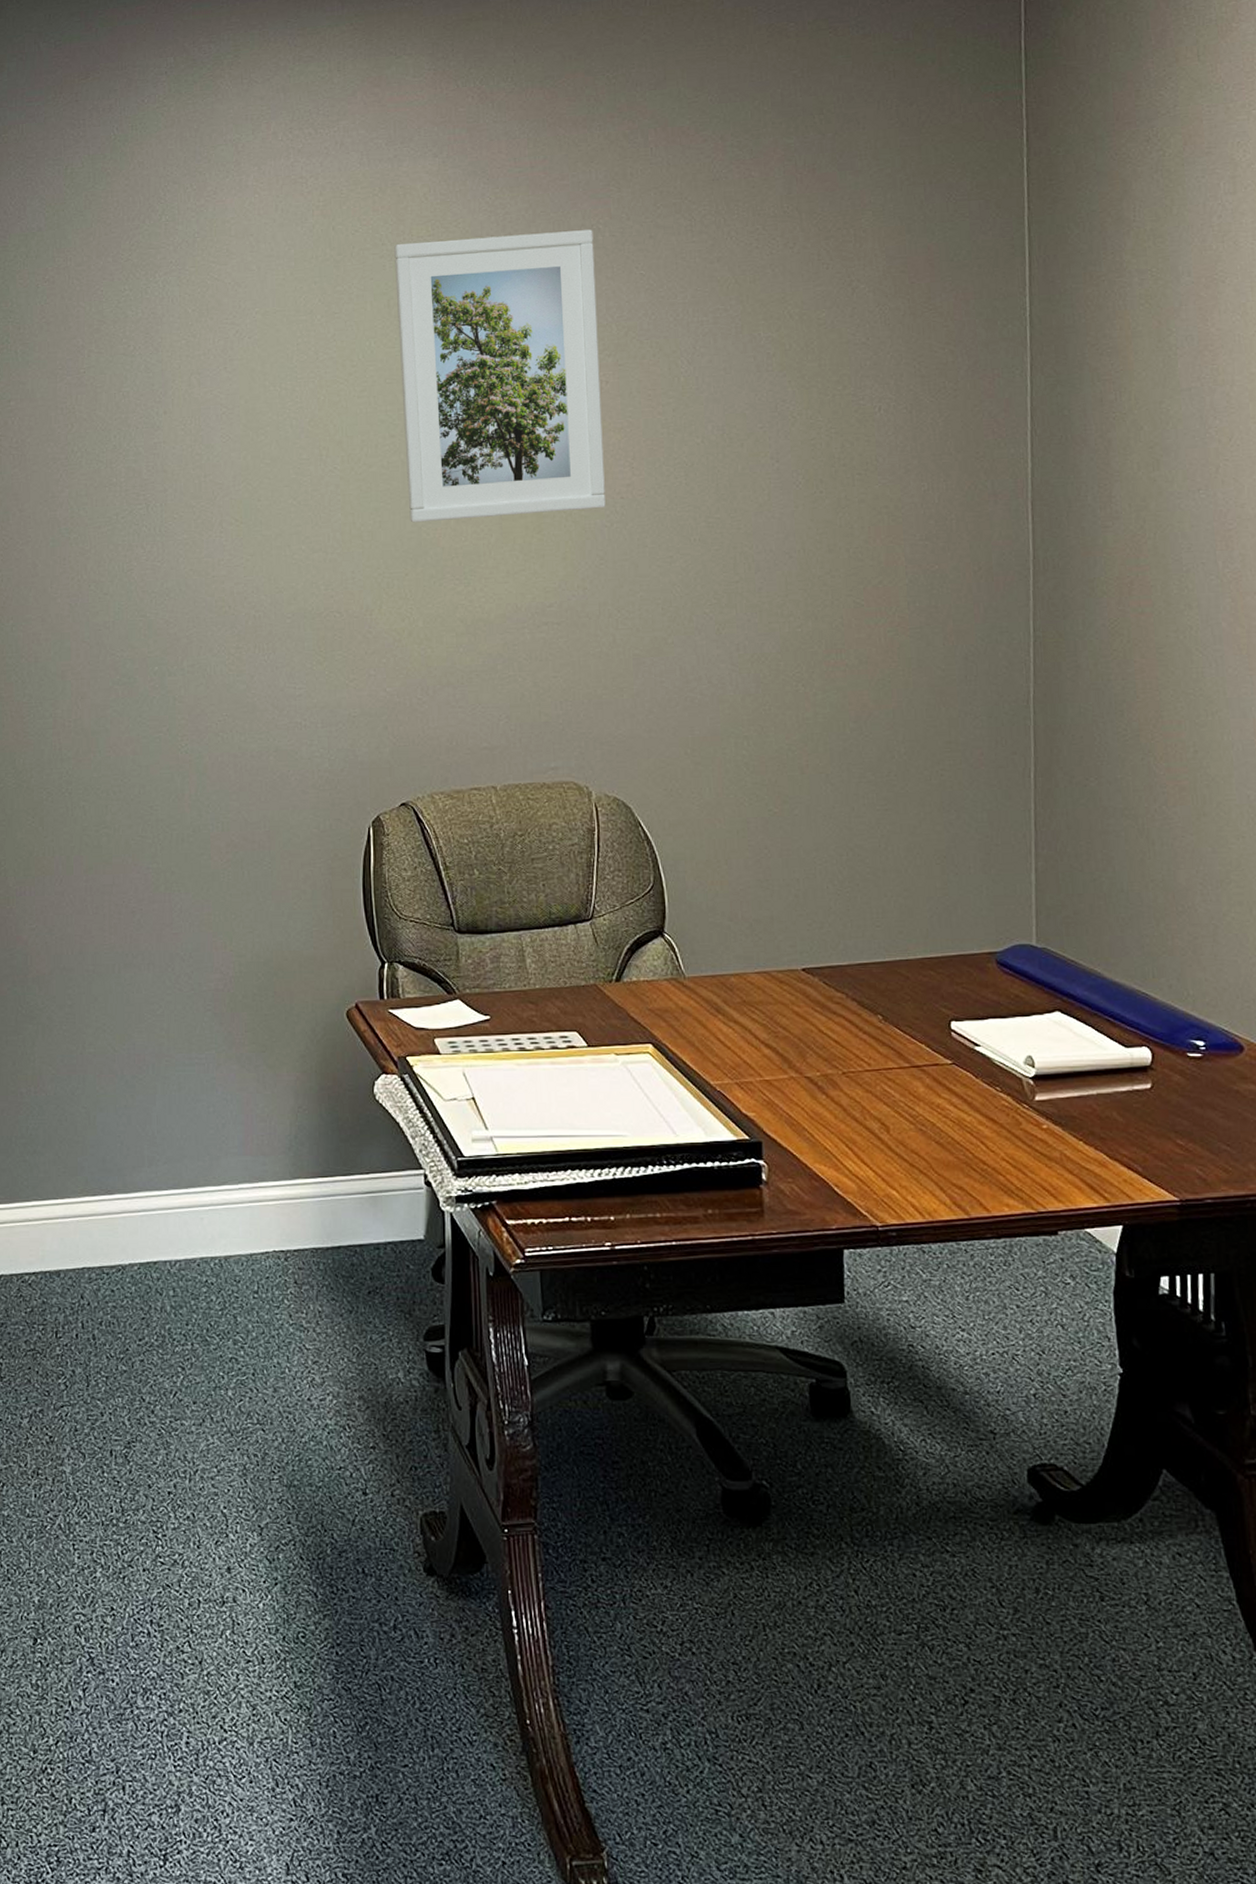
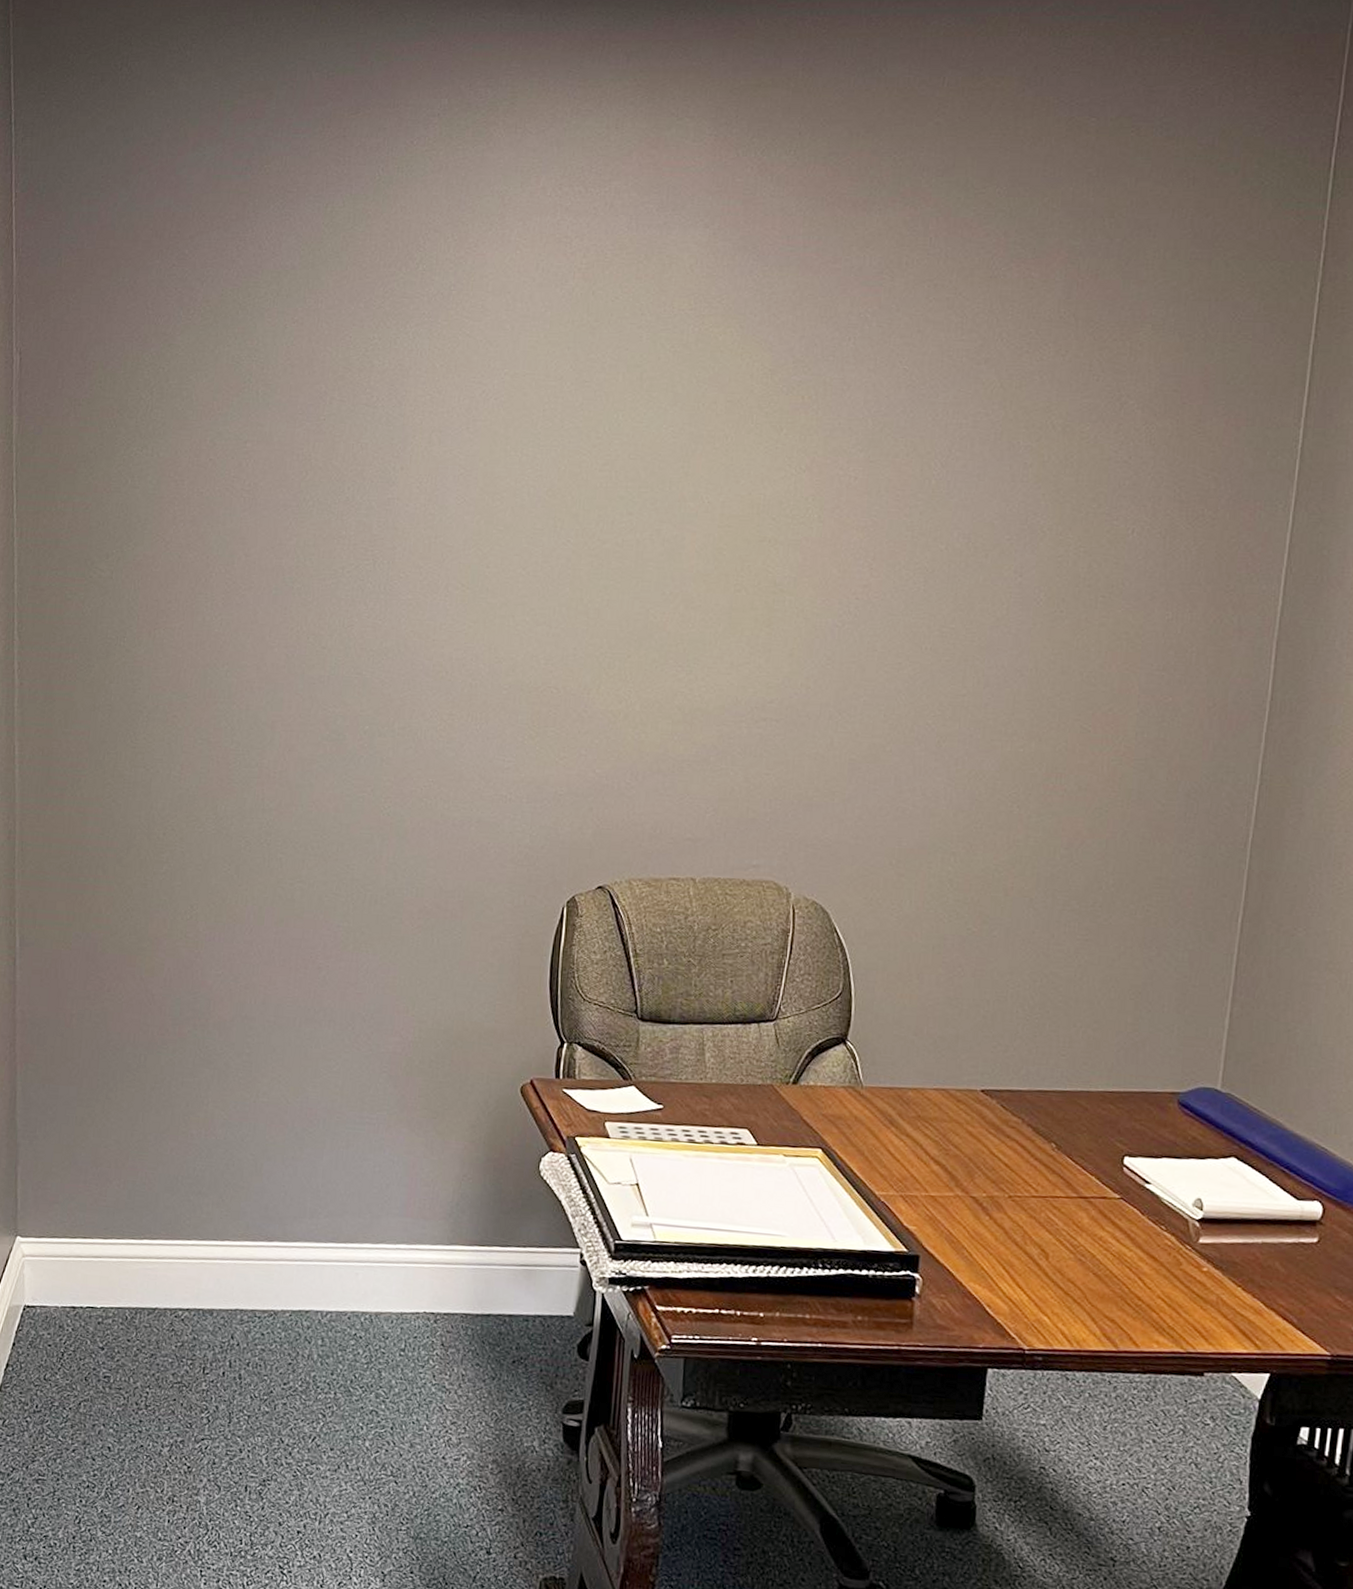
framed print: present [394,229,606,523] -> none [638,315,860,608]

